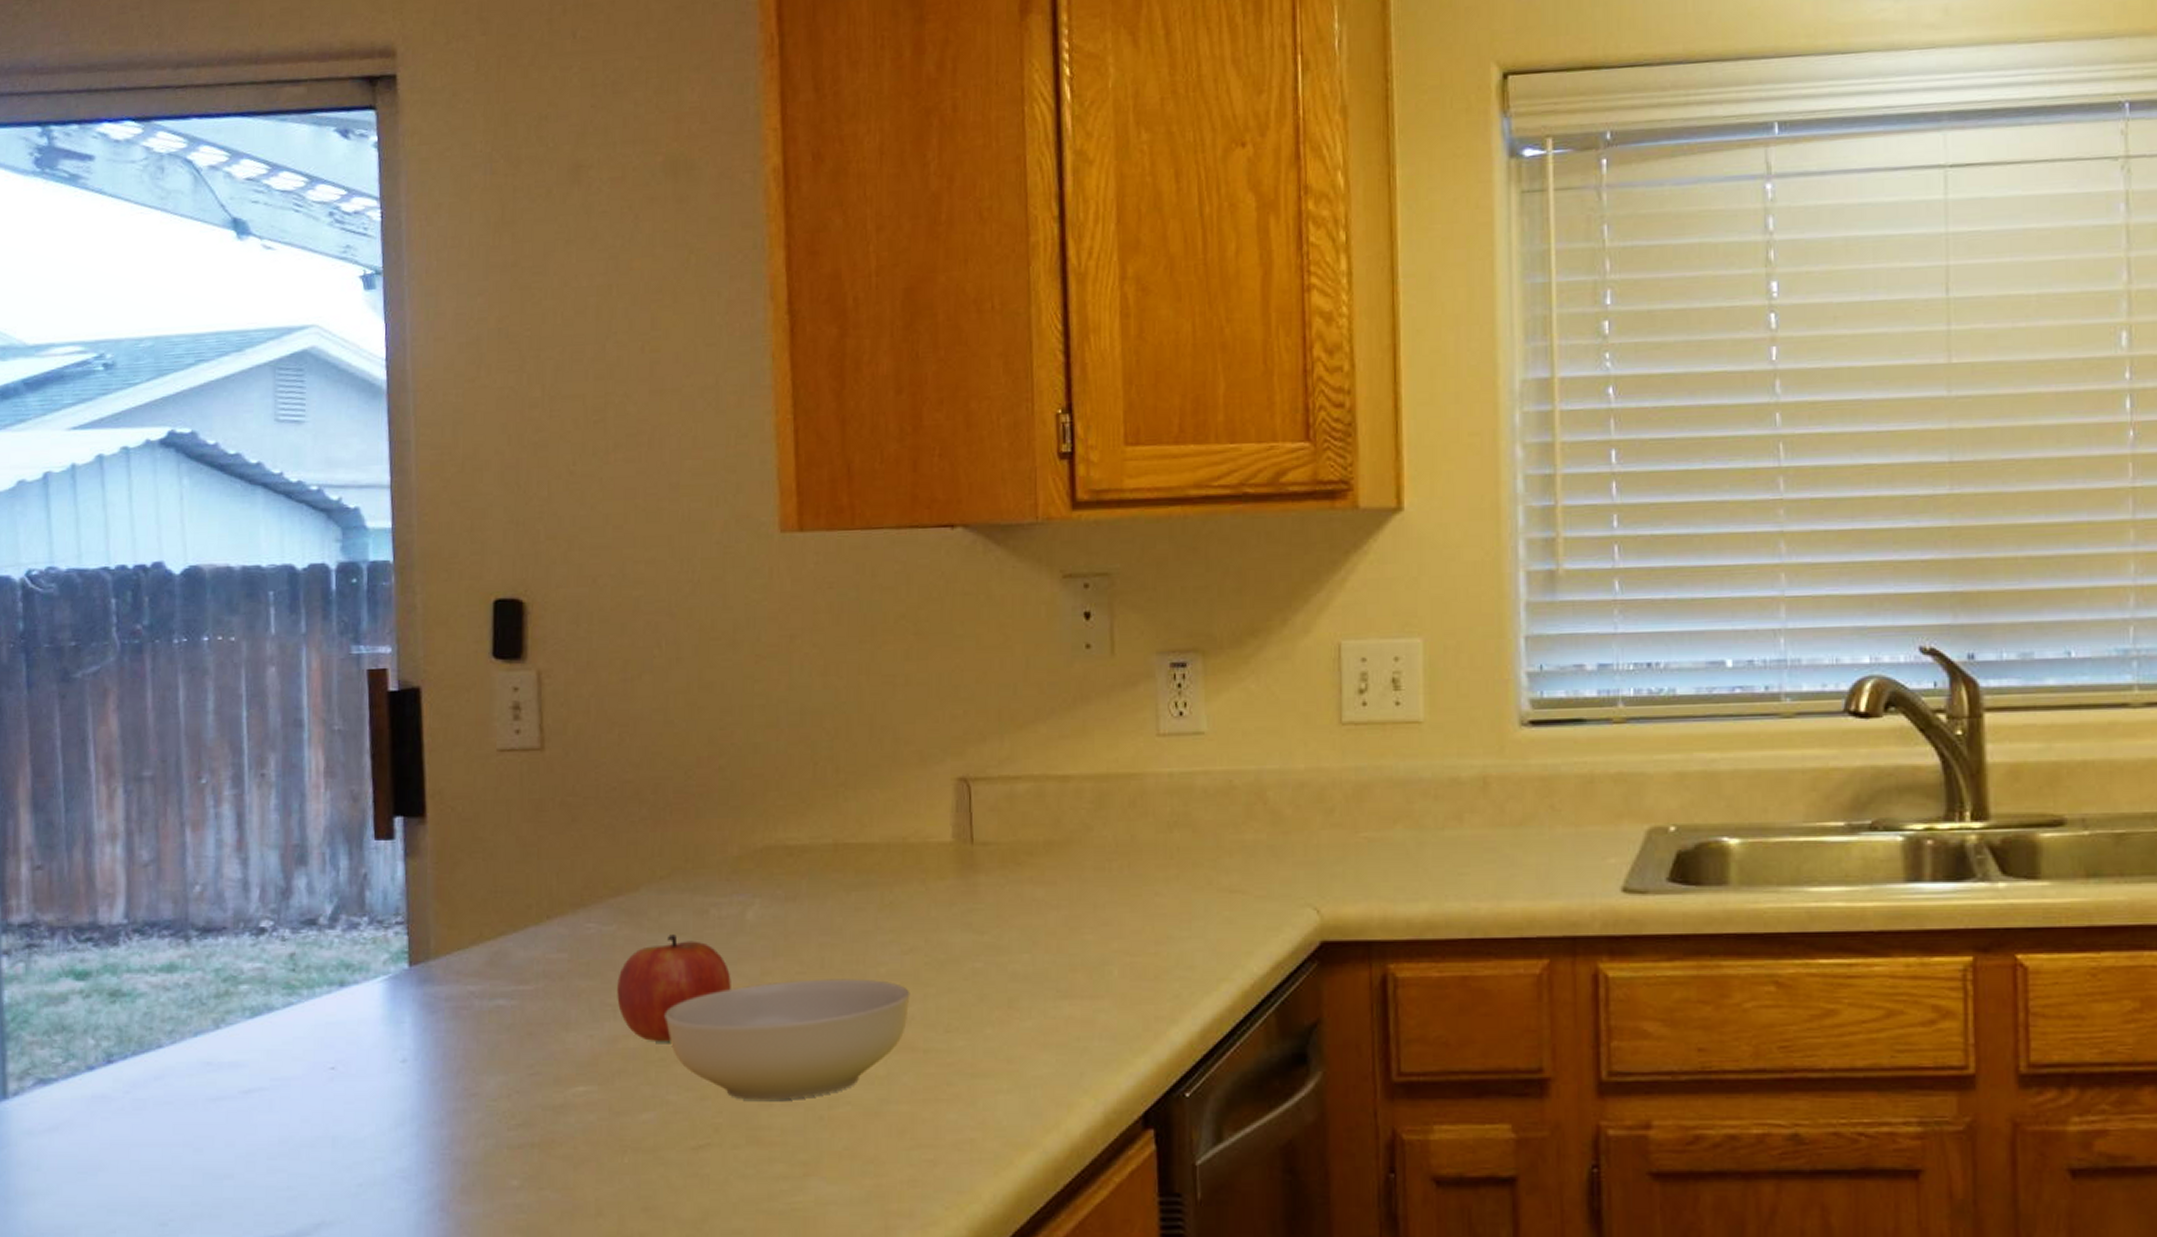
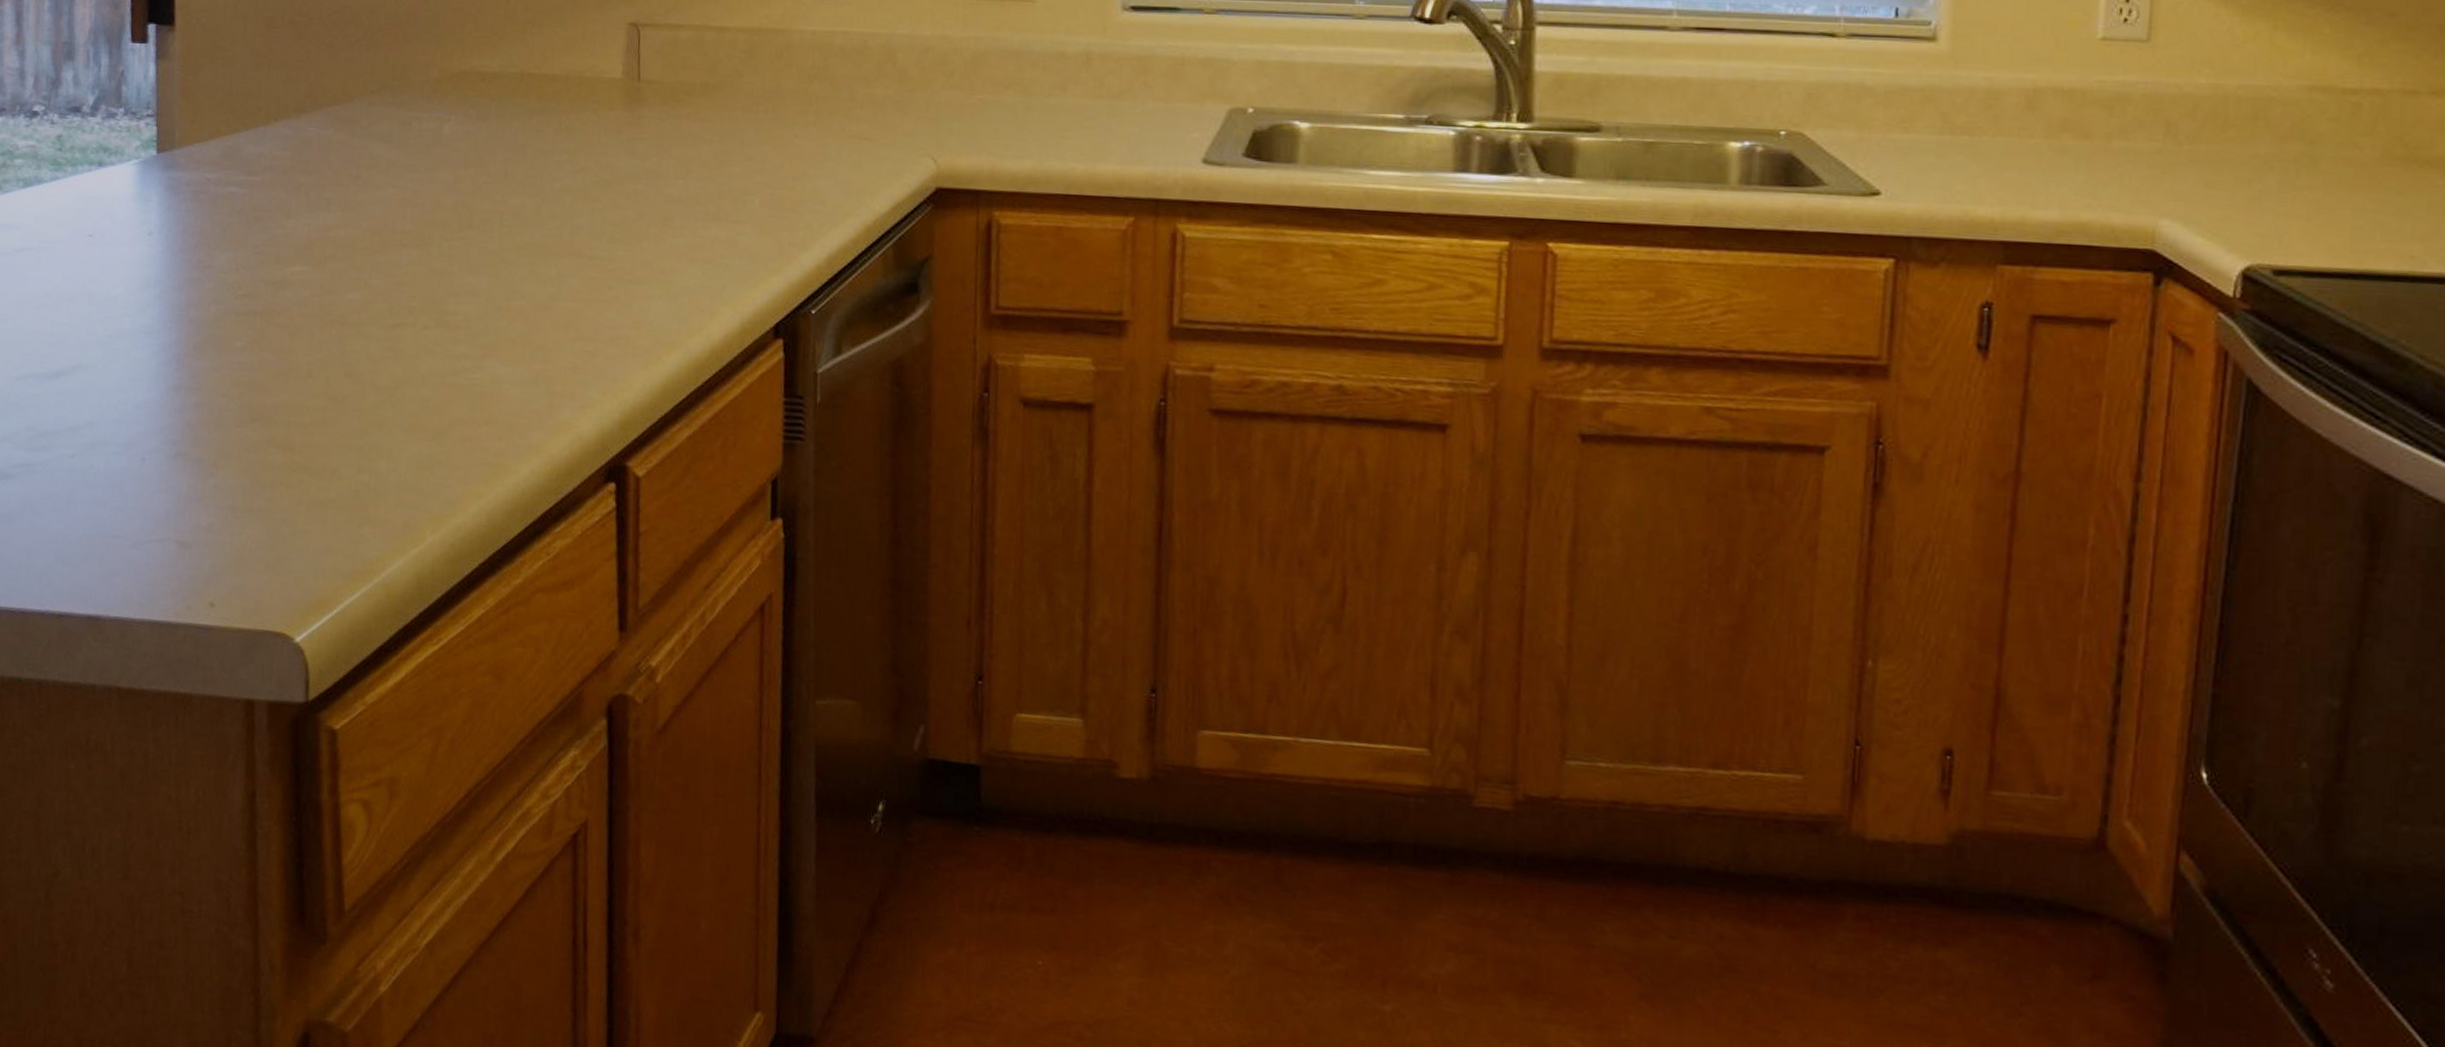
fruit: present [617,934,731,1041] -> none [331,142,428,233]
bowl: present [665,979,910,1100] -> none [370,189,580,291]

